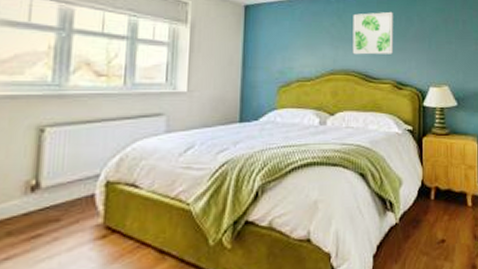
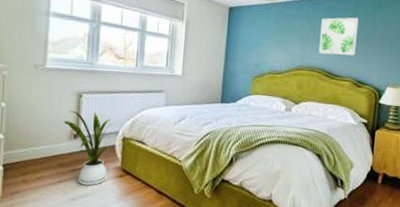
house plant: none [14,152,91,259] -> present [63,111,113,186]

